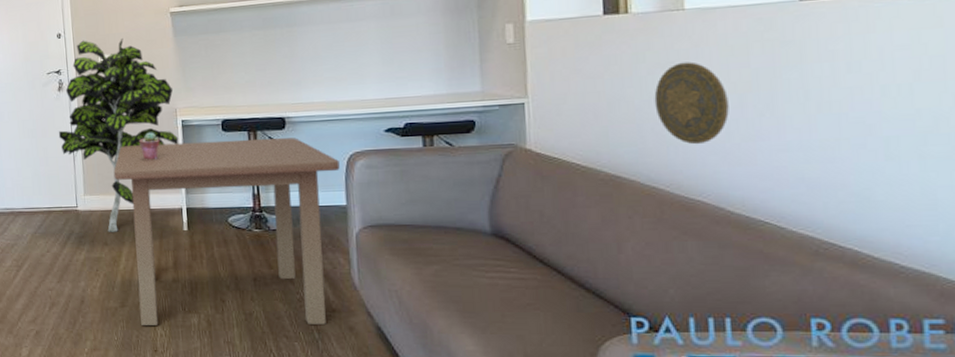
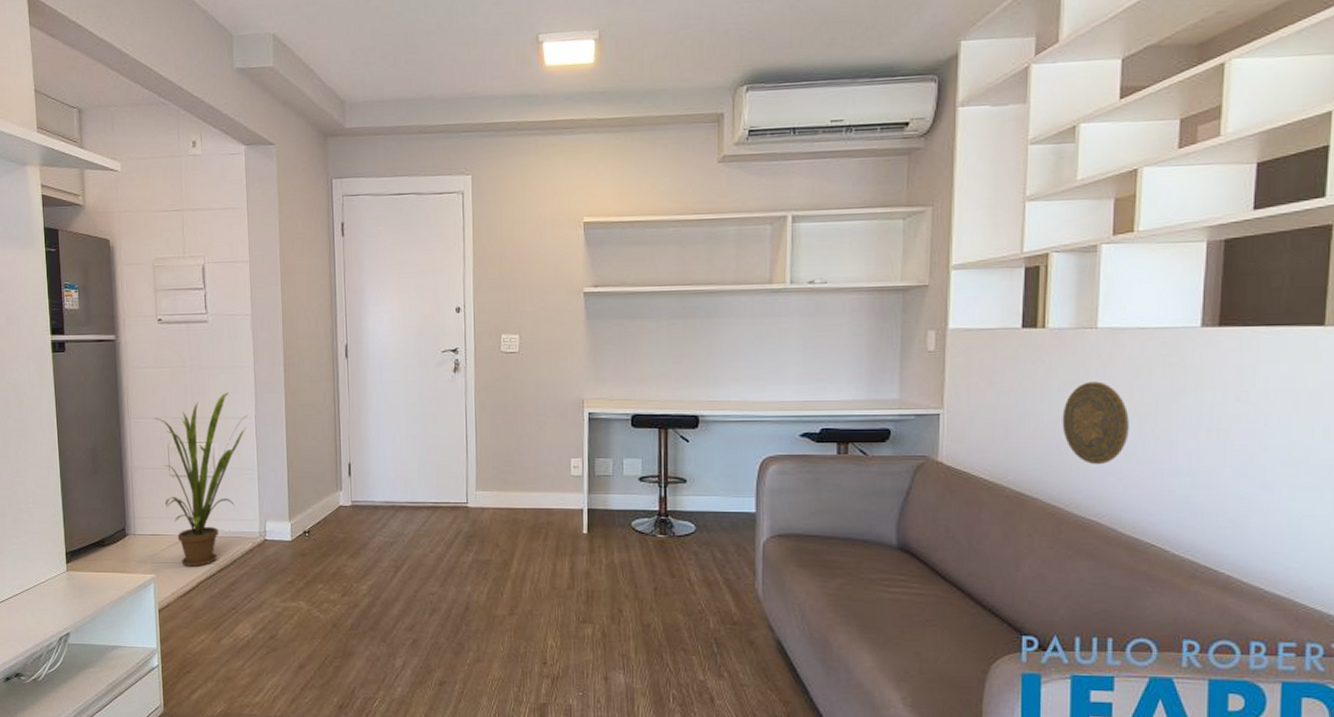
indoor plant: present [58,38,179,232] -> none [451,316,584,532]
coffee table: present [113,137,340,325] -> none [510,437,752,638]
potted succulent: present [139,132,160,160] -> none [541,424,564,454]

